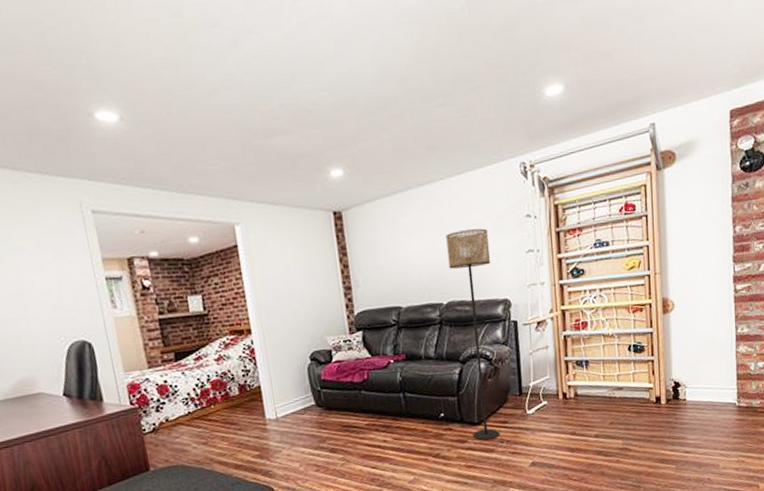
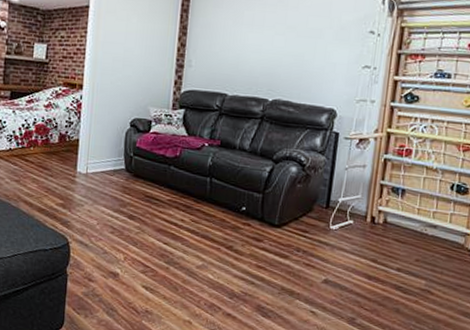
floor lamp: present [446,228,500,440] -> none [270,33,328,246]

